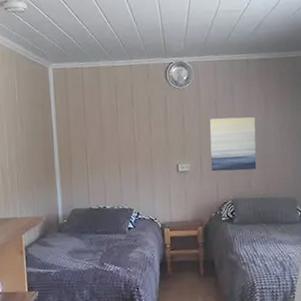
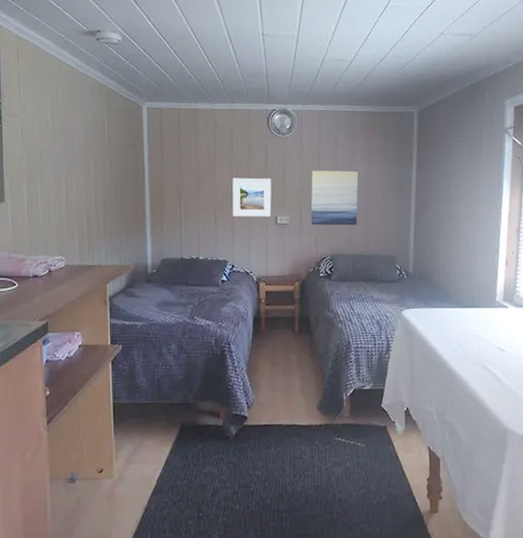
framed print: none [134,128,173,167] -> present [232,177,272,217]

